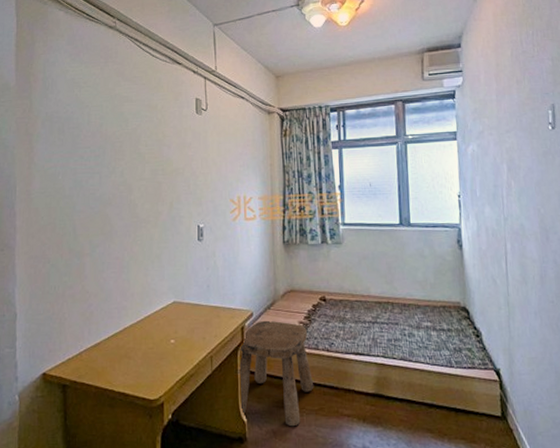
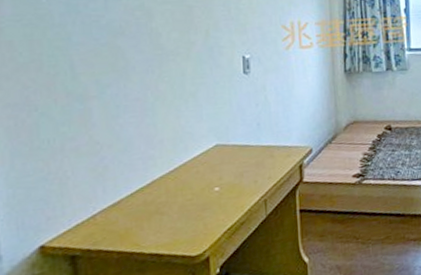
stool: present [237,320,314,427] -> none [295,155,380,260]

